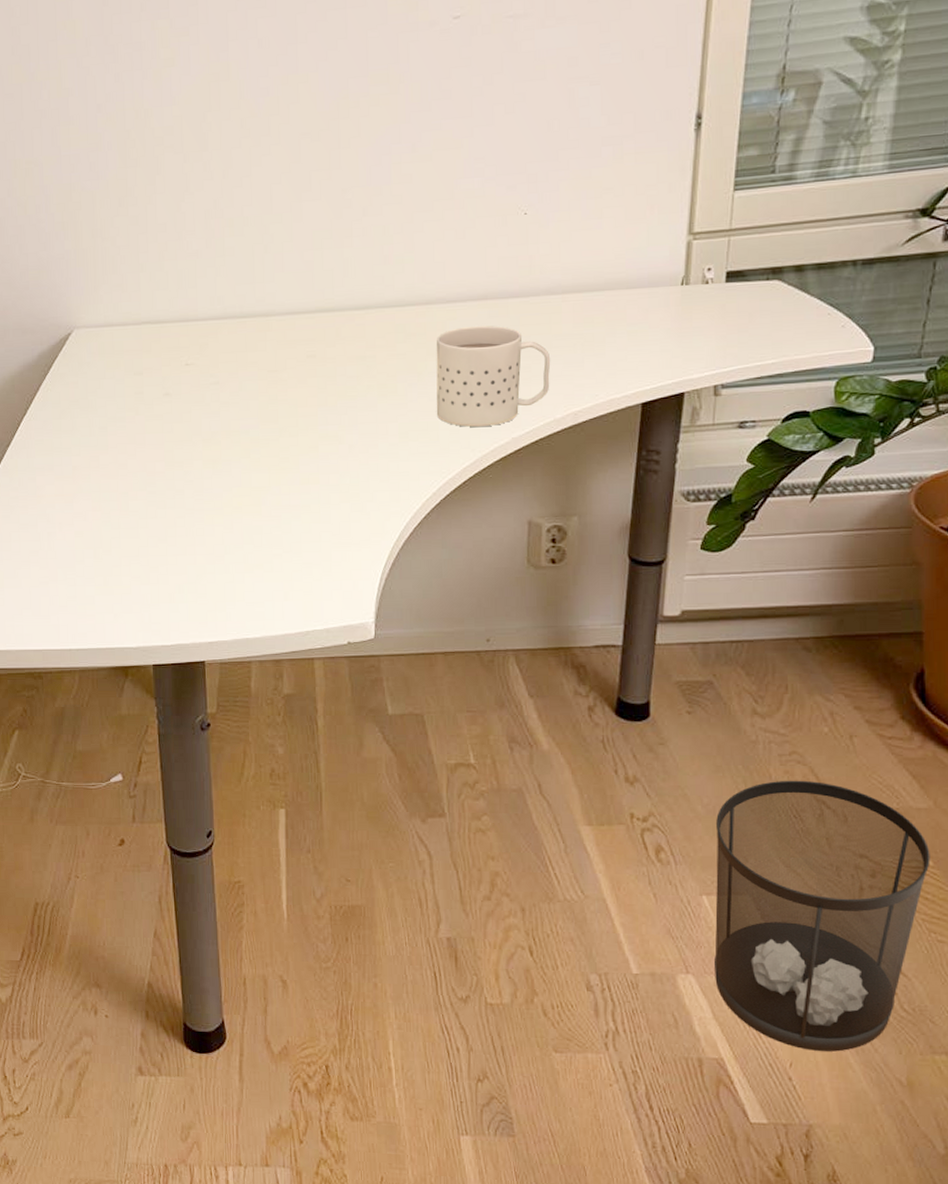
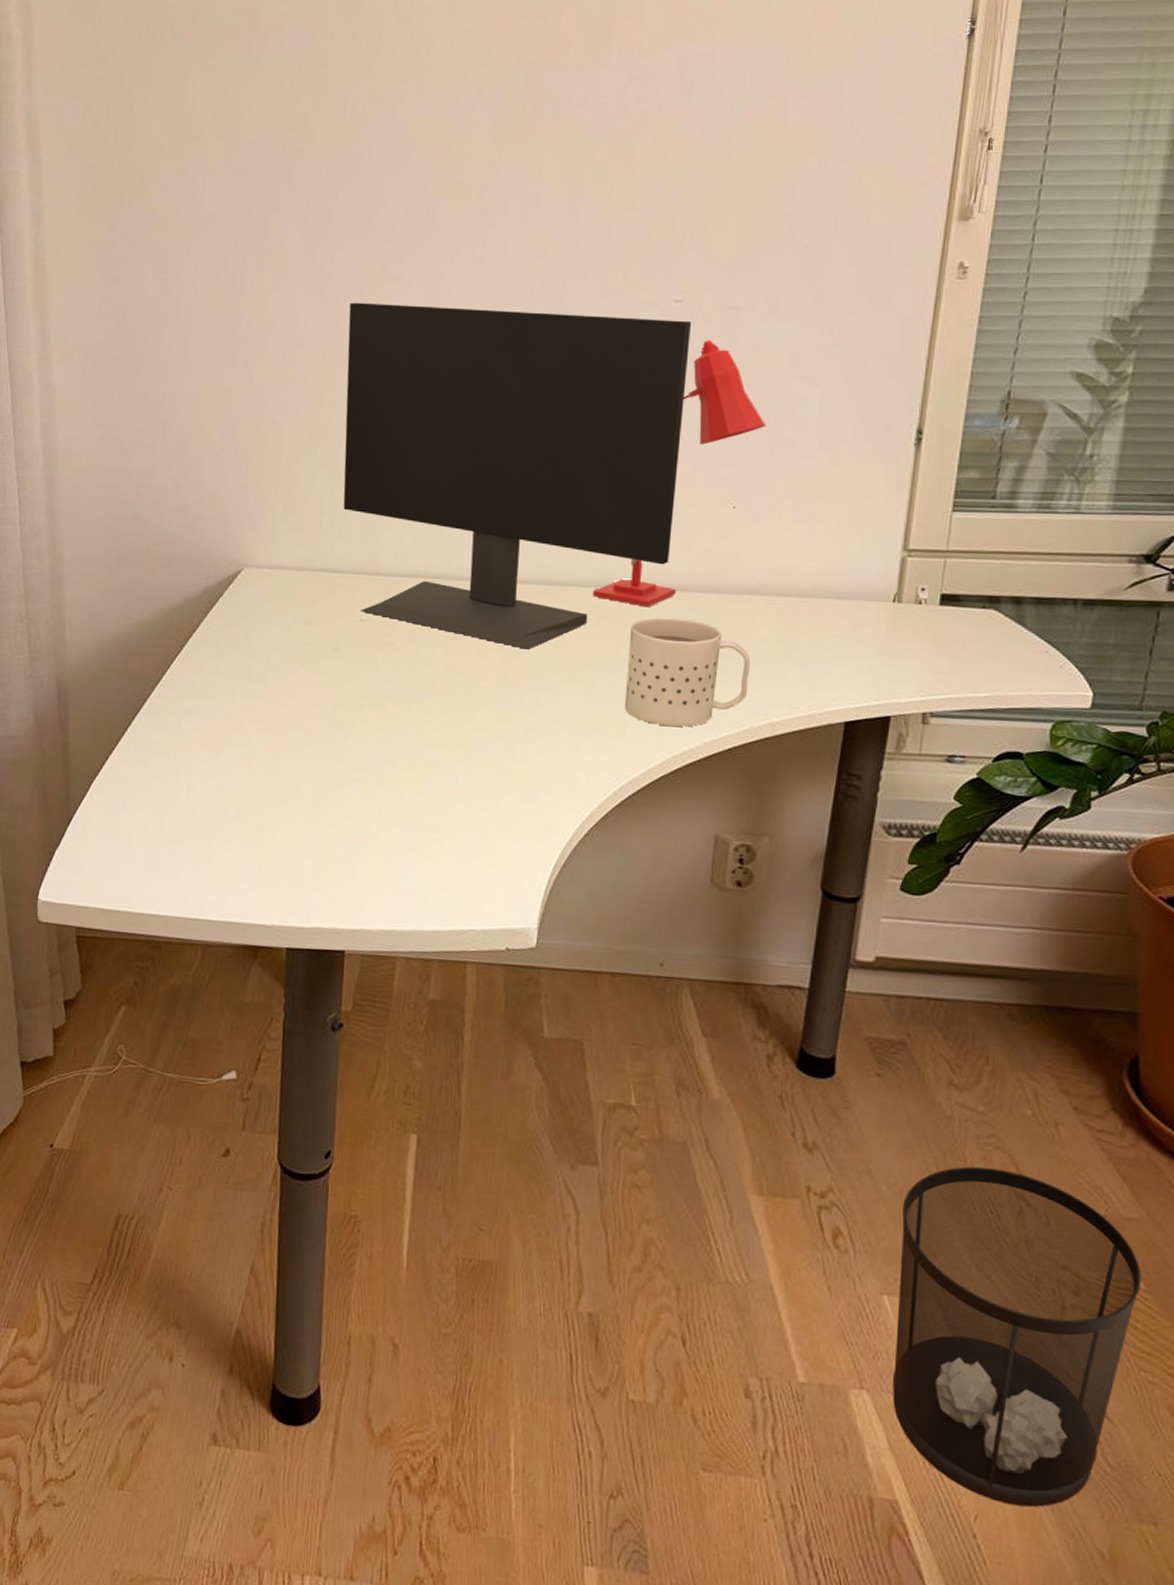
computer monitor: none [142,36,472,373] -> present [343,302,691,650]
desk lamp: none [398,52,551,320] -> present [592,340,767,607]

